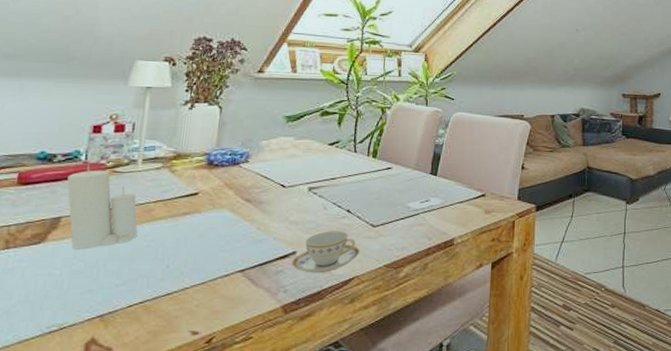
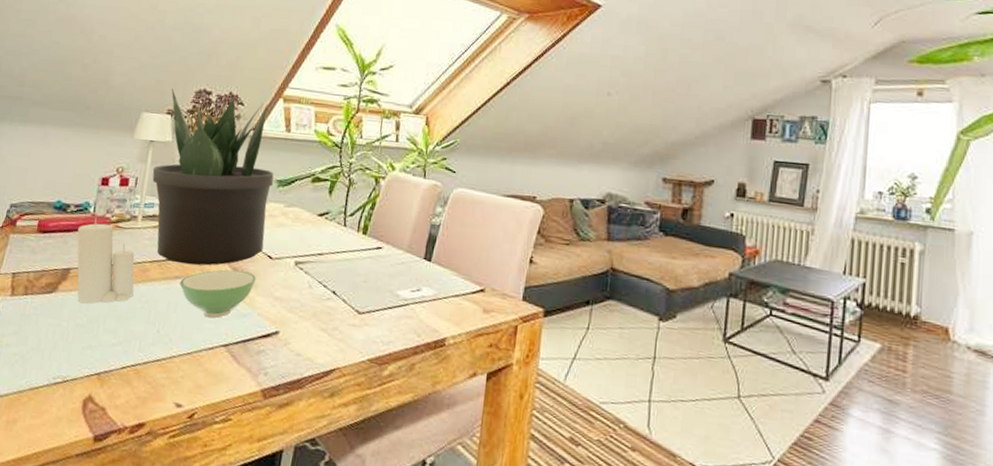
planter: none [151,37,282,201] -> present [152,88,274,266]
bowl: none [188,201,270,248] -> present [179,269,256,319]
teacup: present [291,231,360,273] -> none [273,312,343,359]

